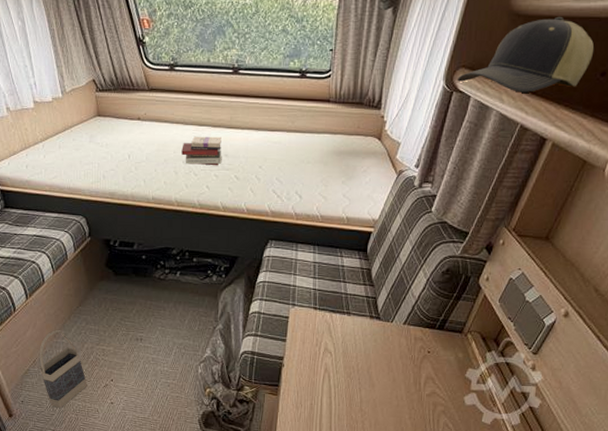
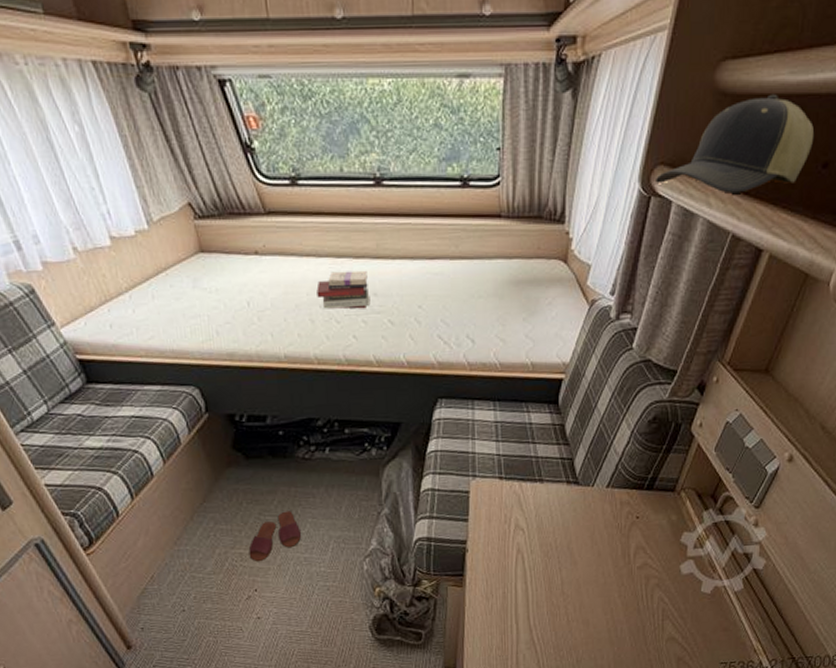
bag: present [39,329,87,408] -> none [157,534,225,631]
slippers: none [110,319,151,357] -> present [248,511,301,561]

